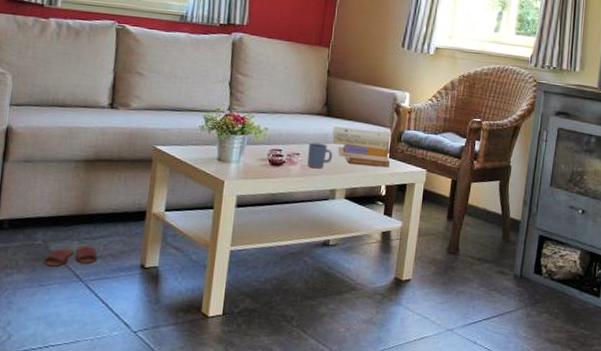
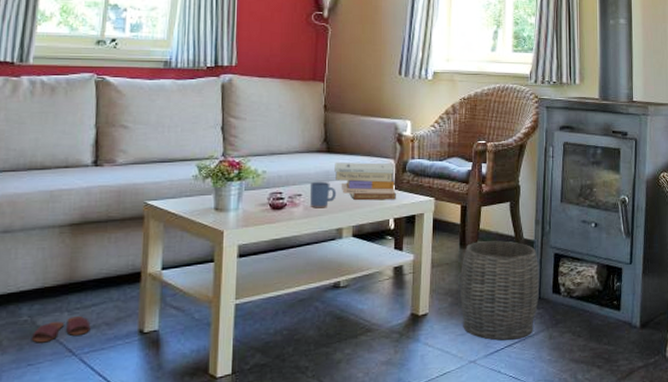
woven basket: none [443,216,523,314] -> present [461,240,540,341]

